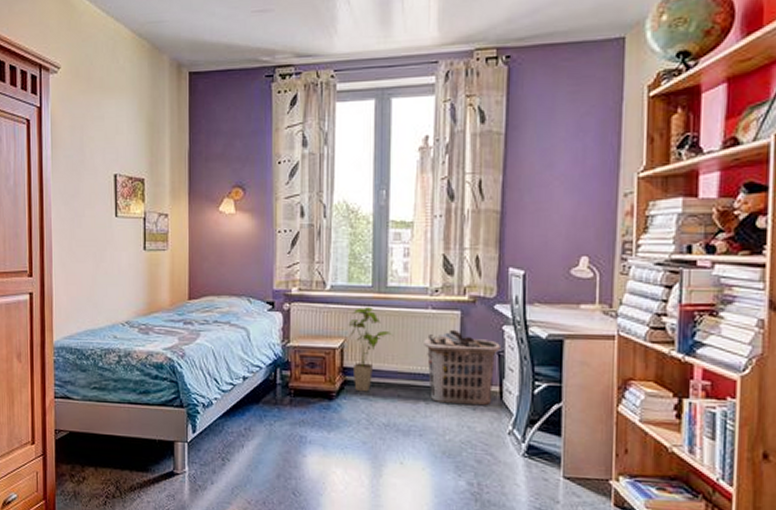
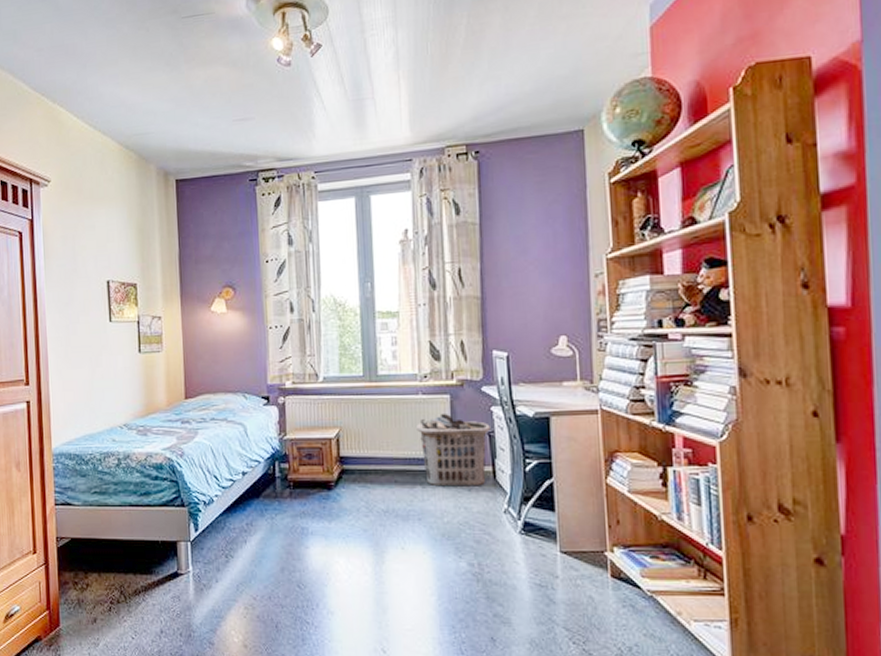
house plant: present [348,306,393,392] -> none [342,395,387,480]

